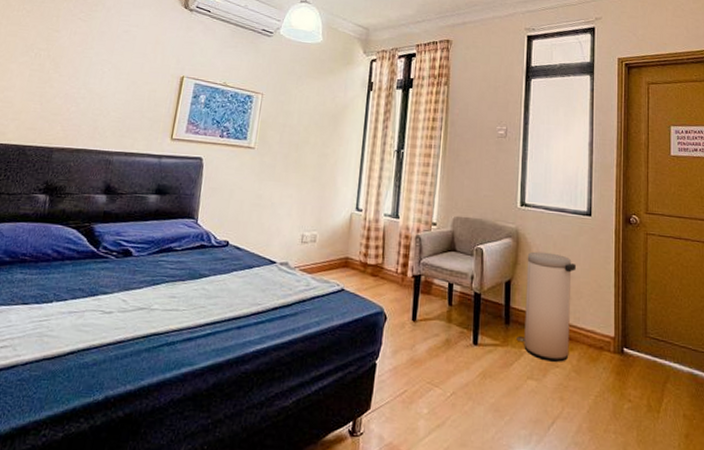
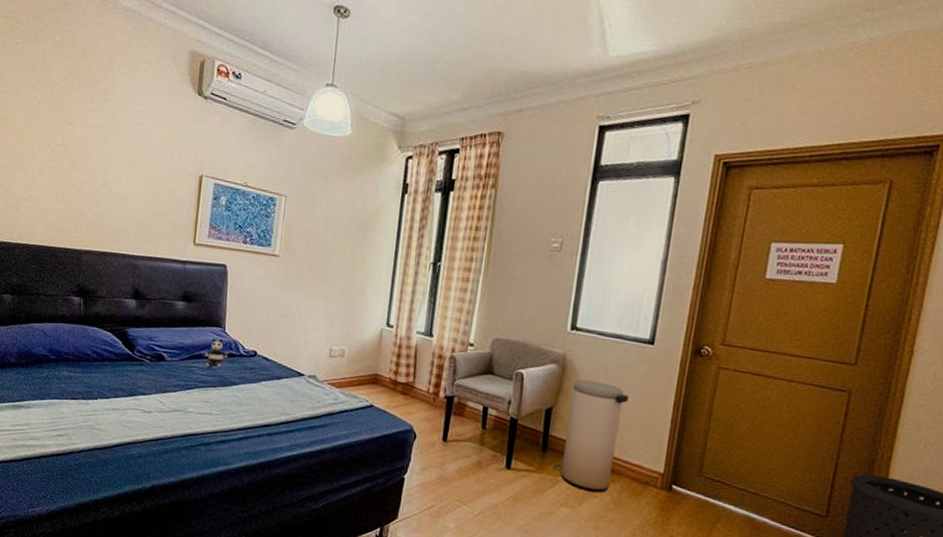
stuffed animal: none [174,230,199,261] -> present [204,338,228,369]

